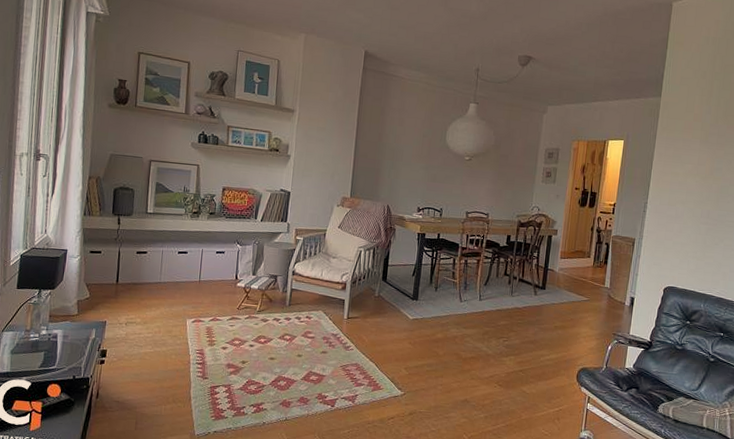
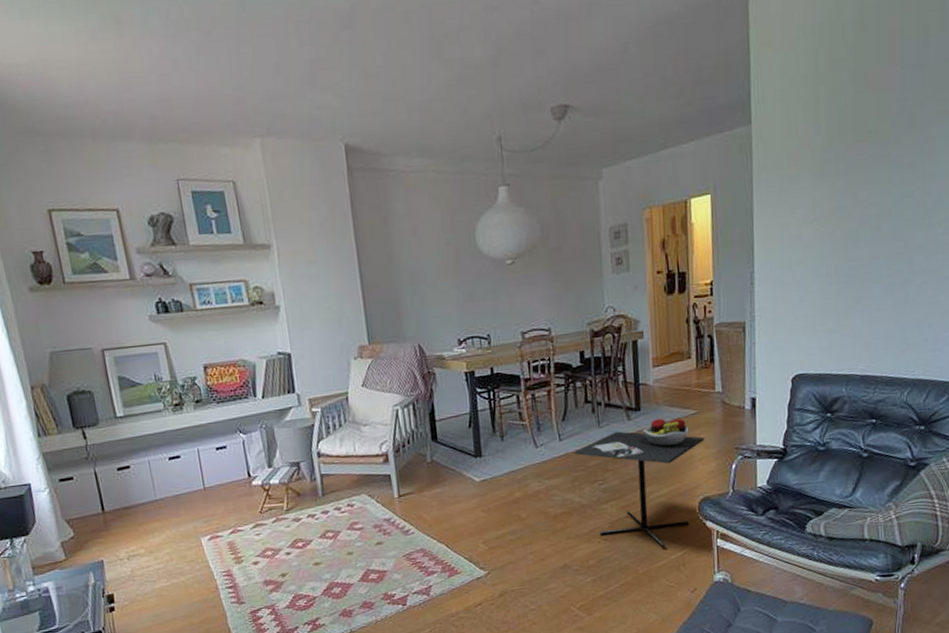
kitchen table: none [489,298,591,402] -> present [574,418,705,548]

